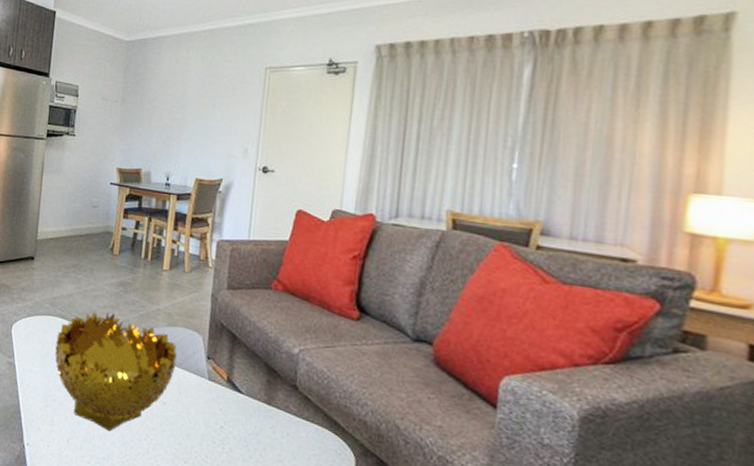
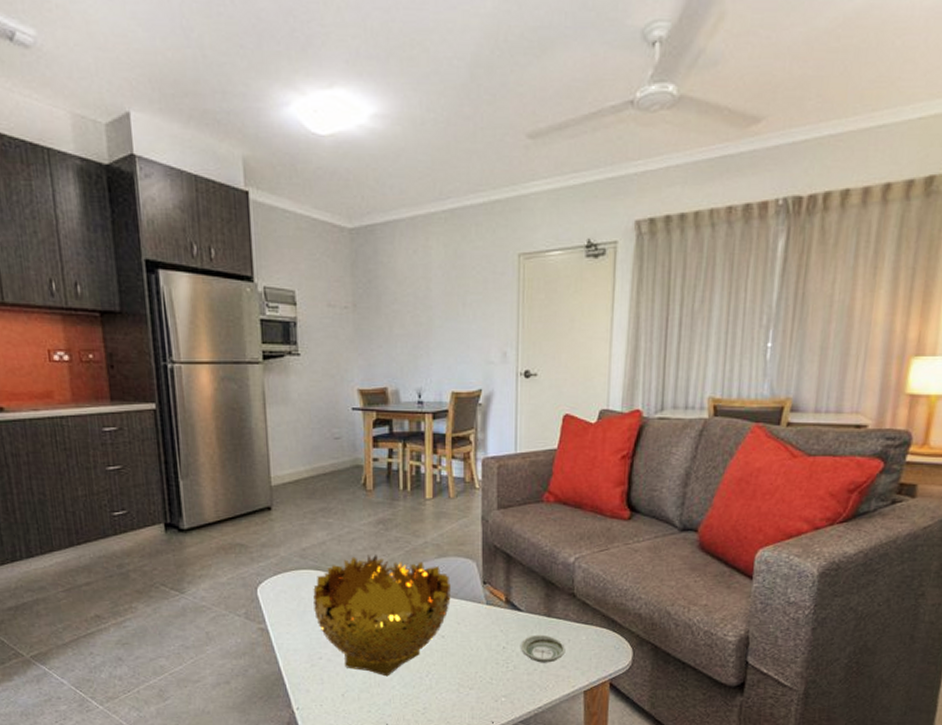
saucer: none [237,420,284,454] -> present [520,634,566,663]

